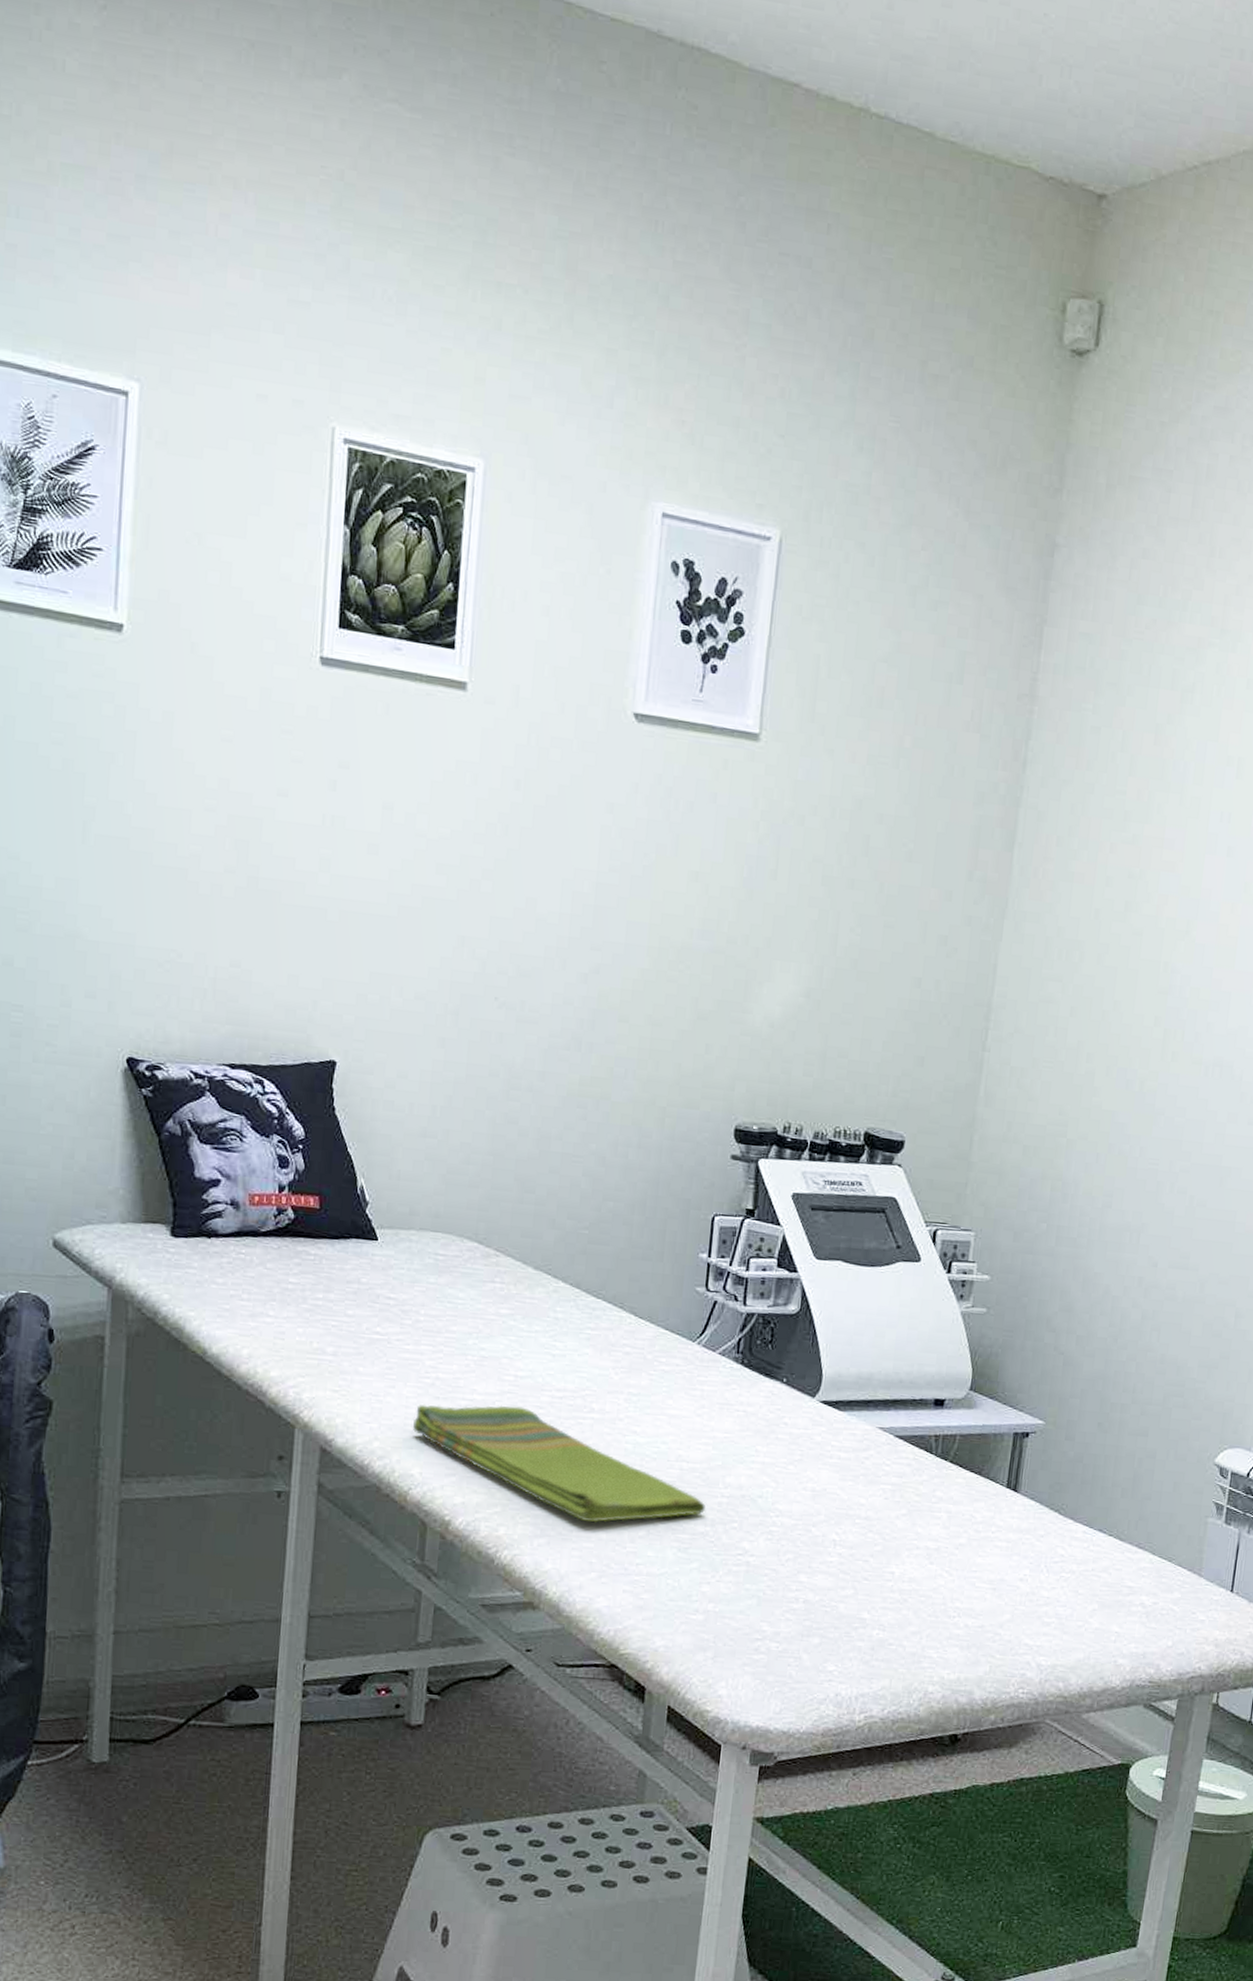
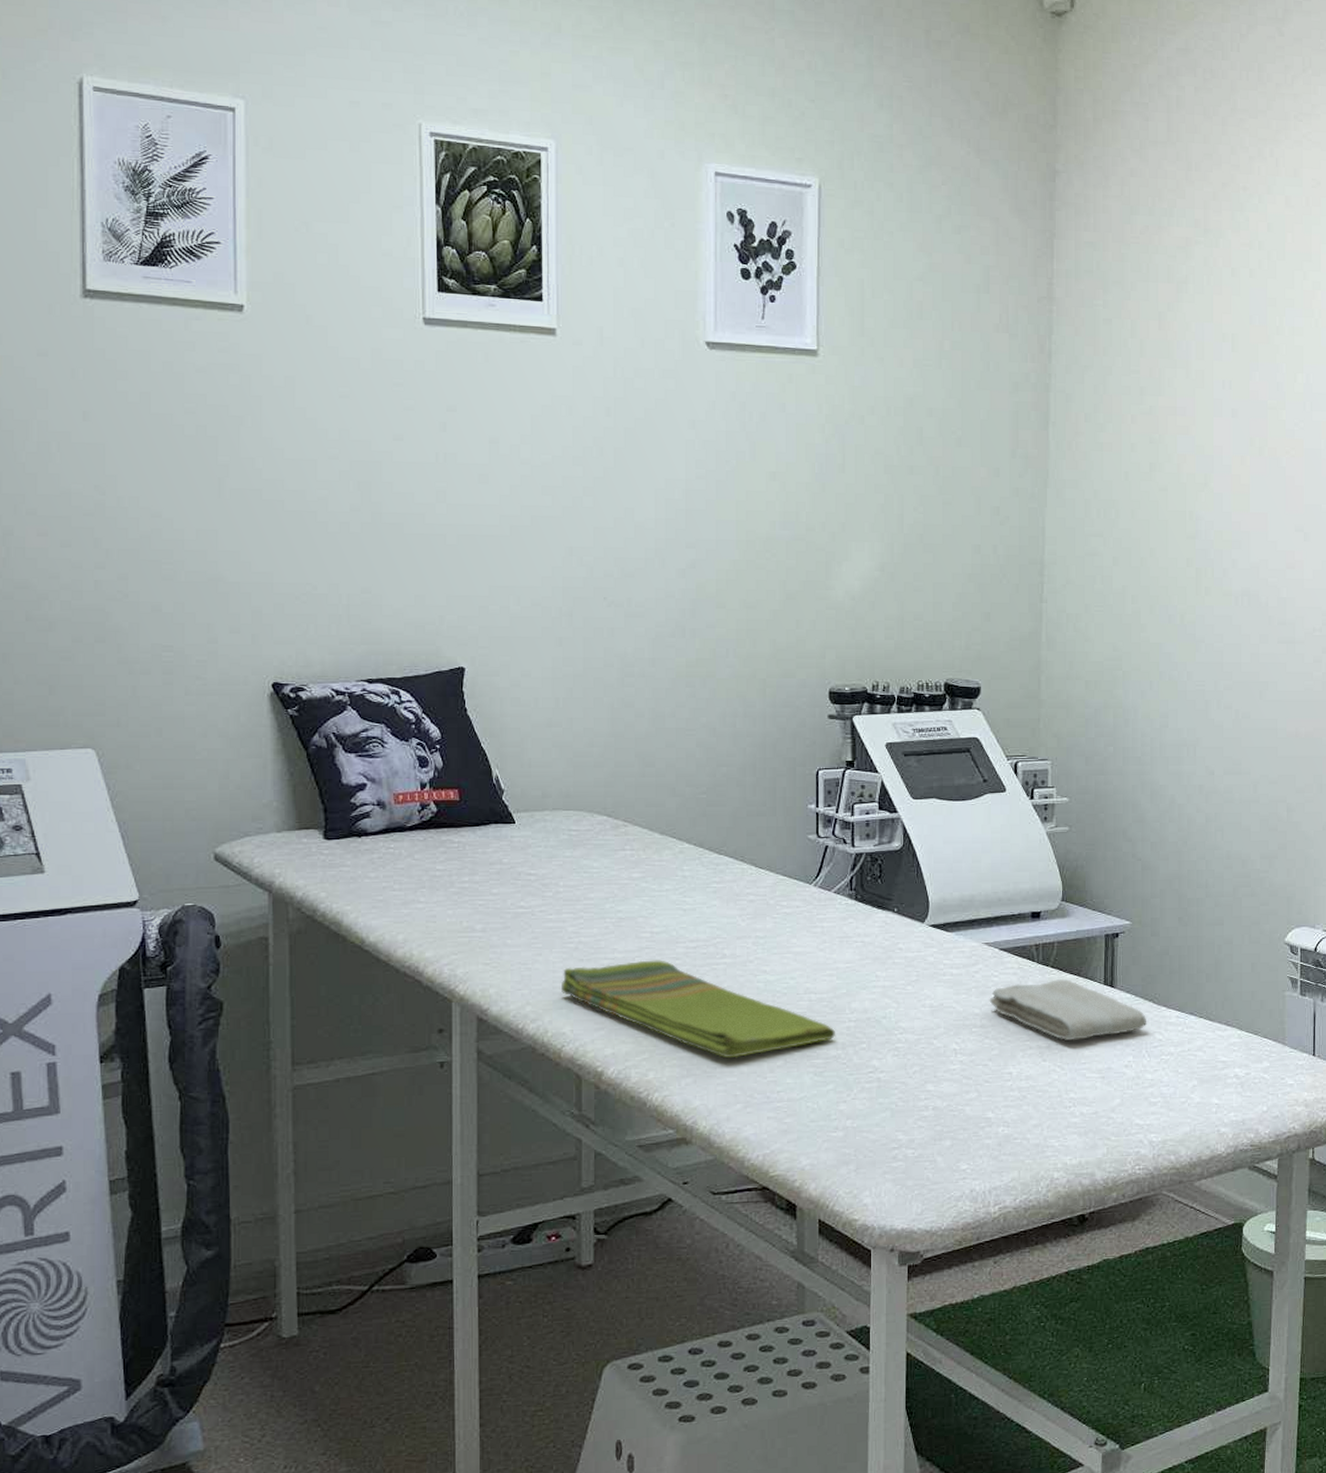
washcloth: none [877,1475,1050,1546] -> present [989,978,1147,1040]

